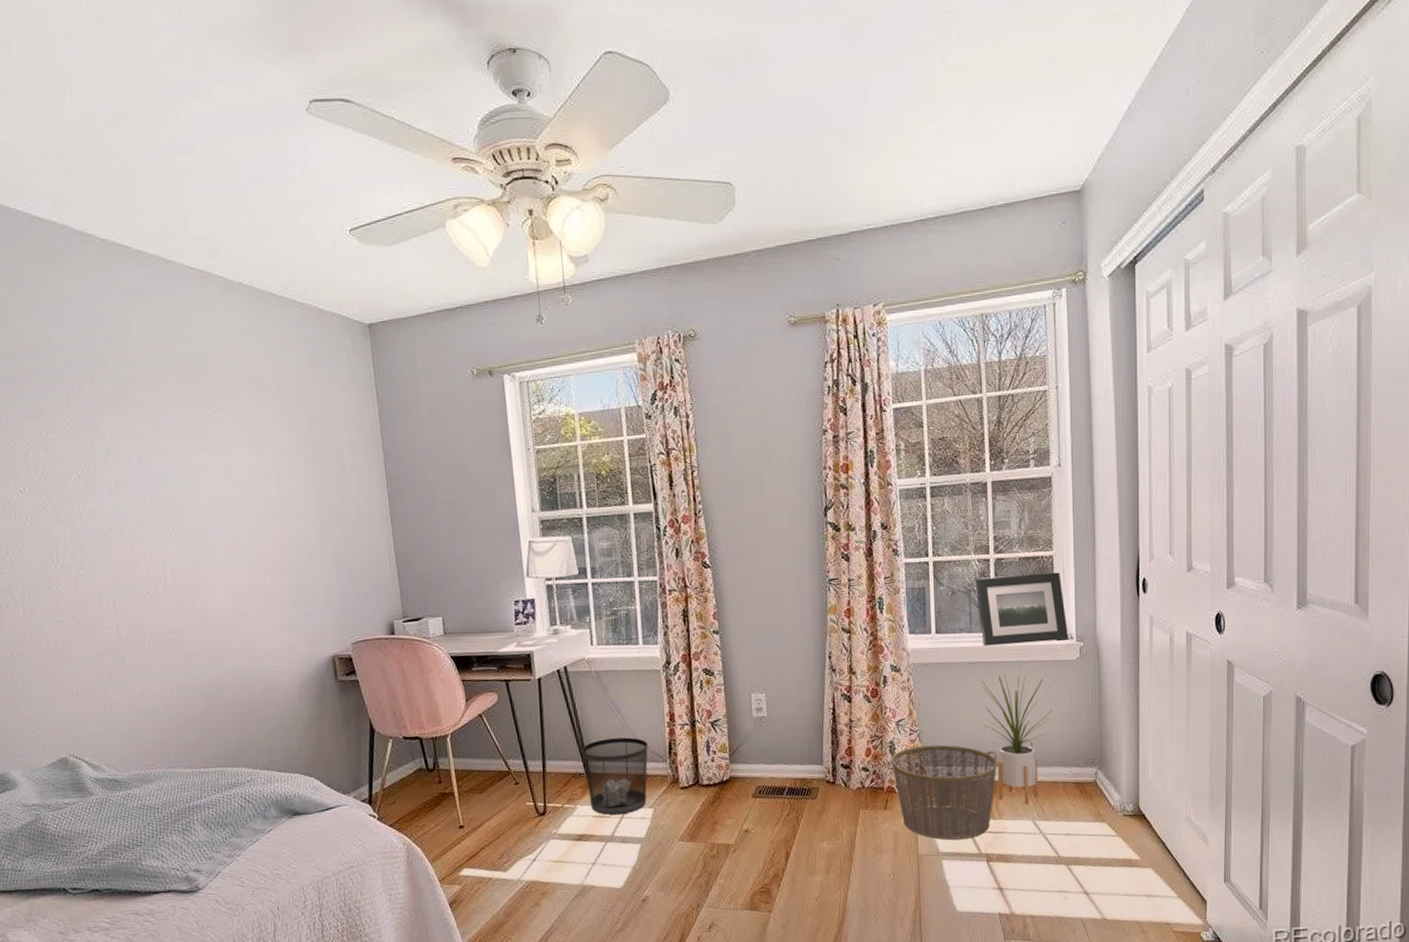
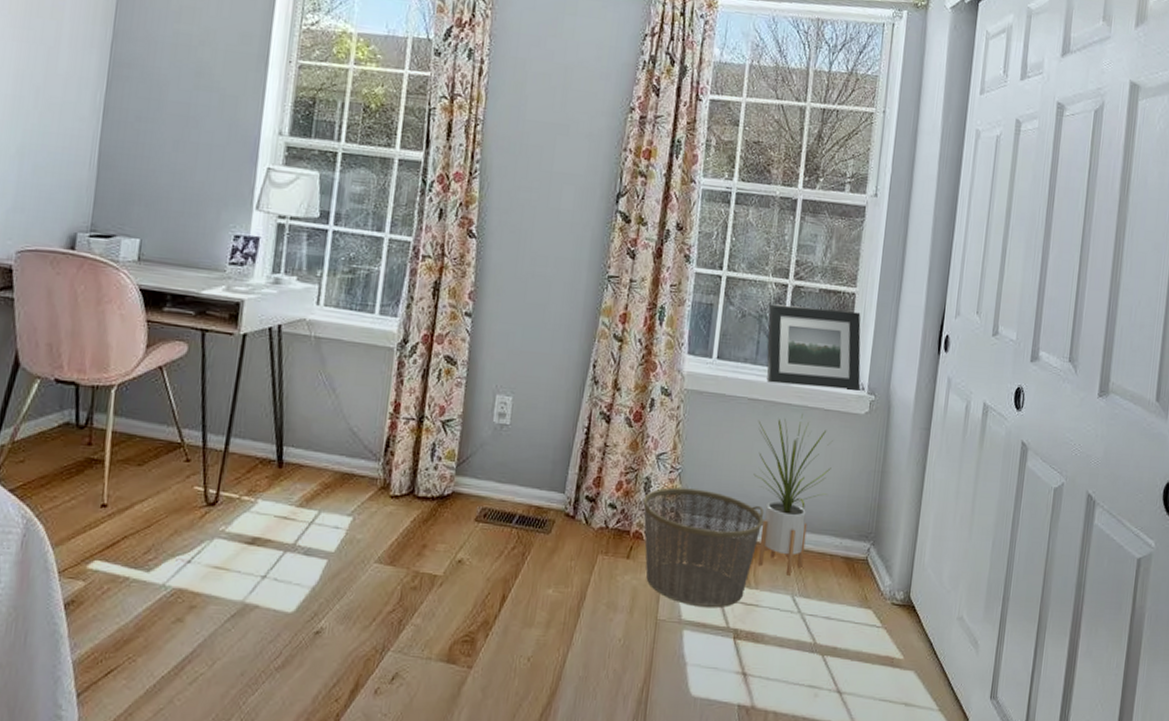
waste bin: present [581,737,649,816] -> none [275,421,362,519]

